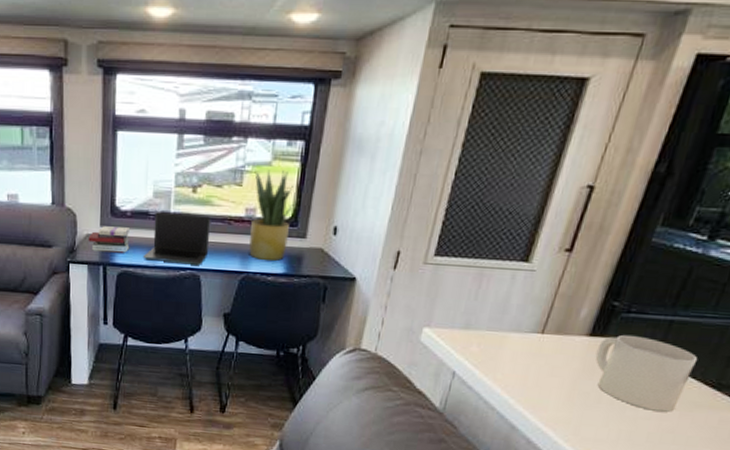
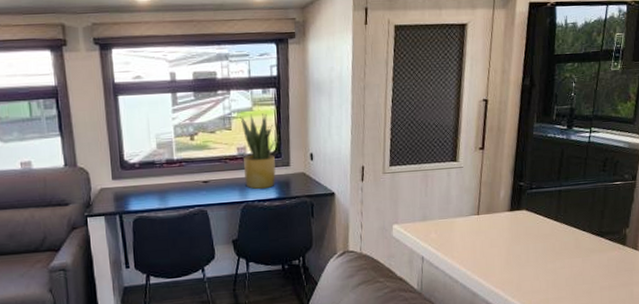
books: present [88,226,130,253] -> none [102,177,142,203]
laptop computer: present [142,212,211,265] -> none [154,158,211,204]
mug: present [595,334,698,412] -> none [517,205,583,261]

